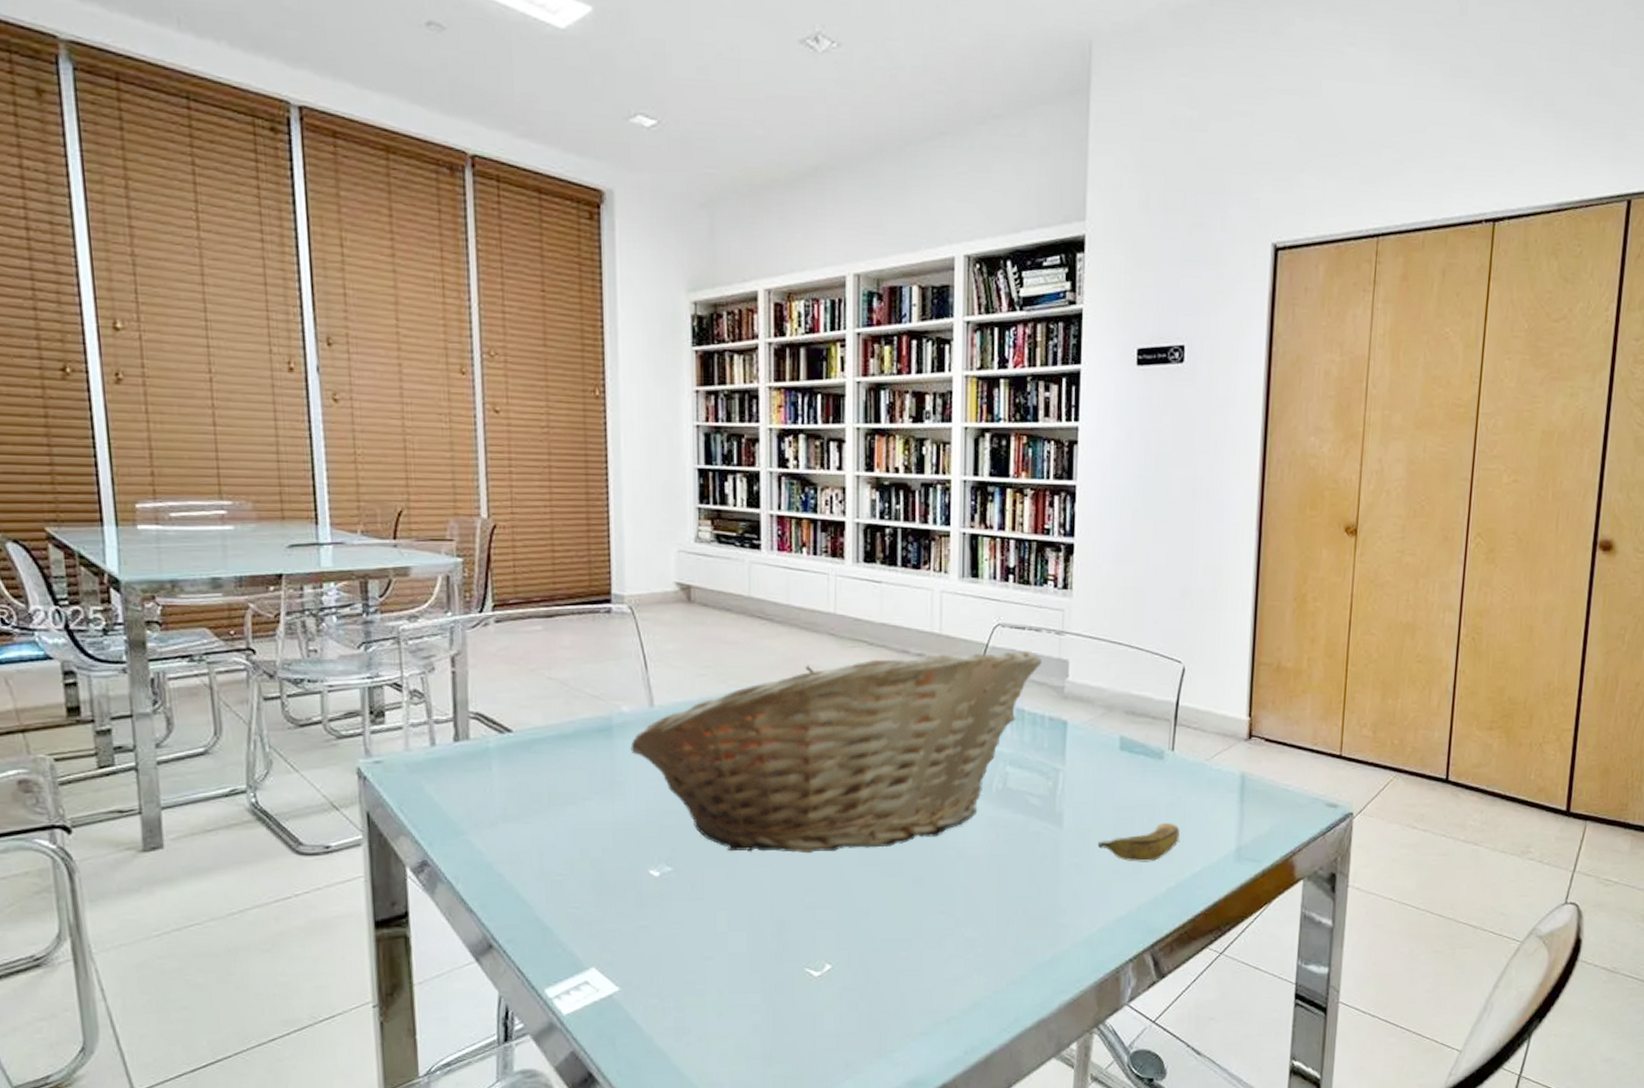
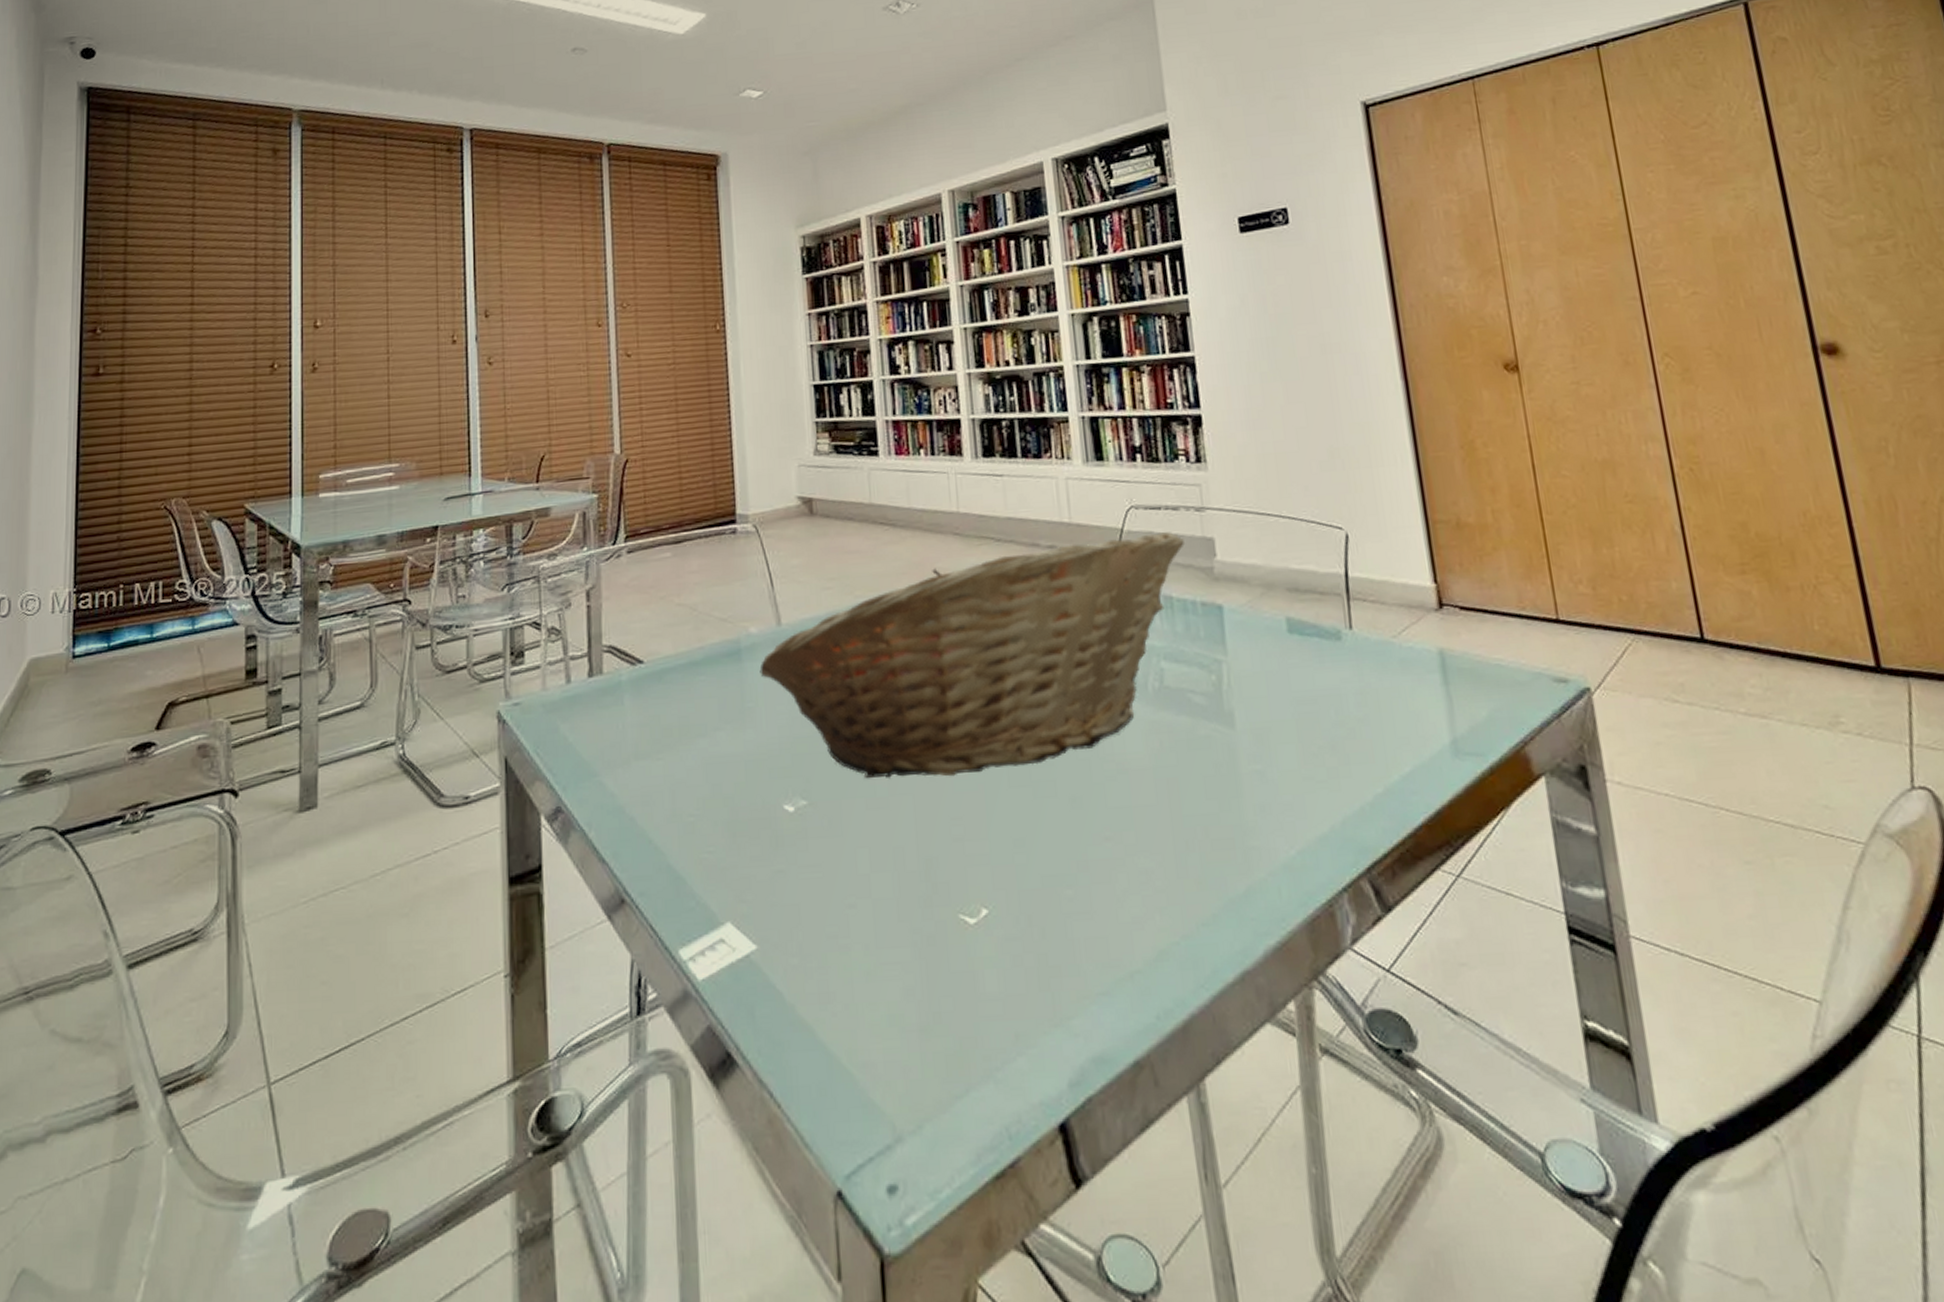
banana: present [1097,822,1180,862] -> none [1279,714,1378,765]

